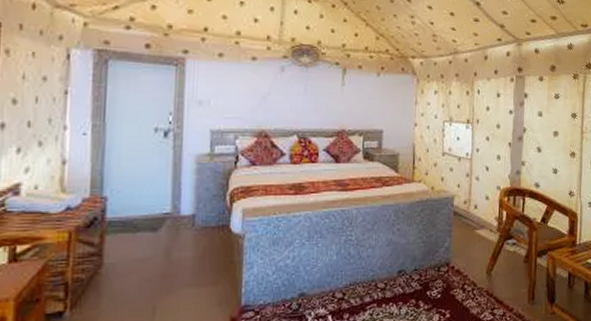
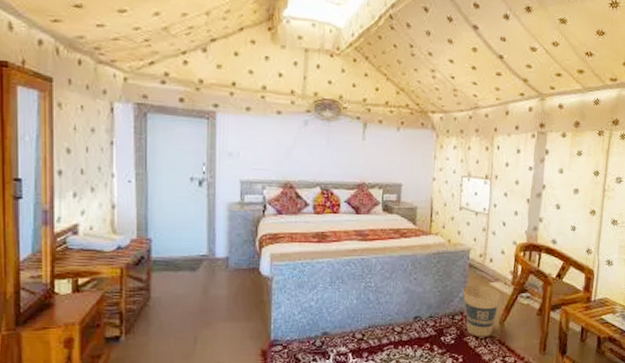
trash can: none [448,233,486,289] -> present [463,285,501,337]

